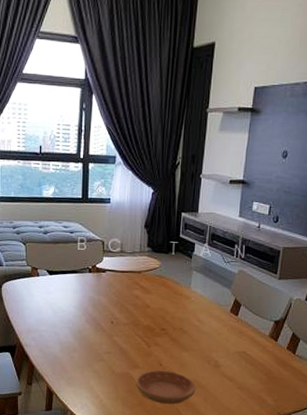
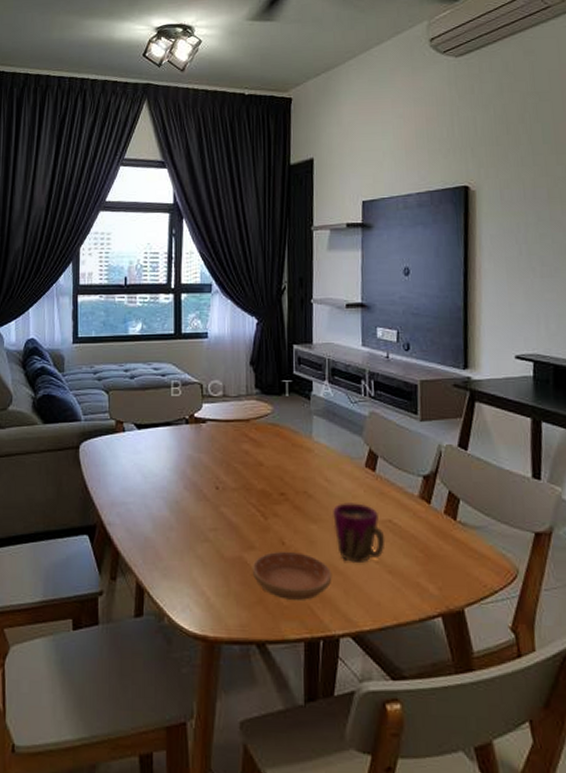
cup: none [200,338,239,381] -> present [332,503,385,564]

